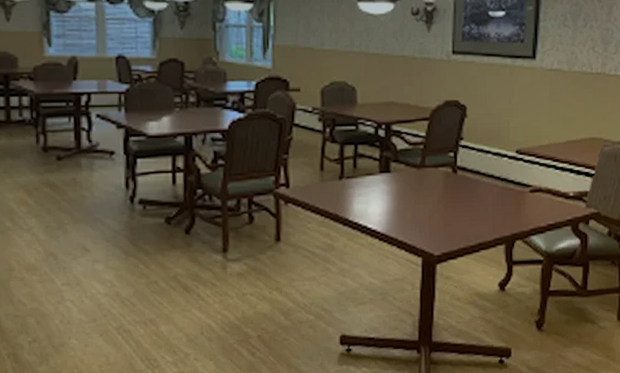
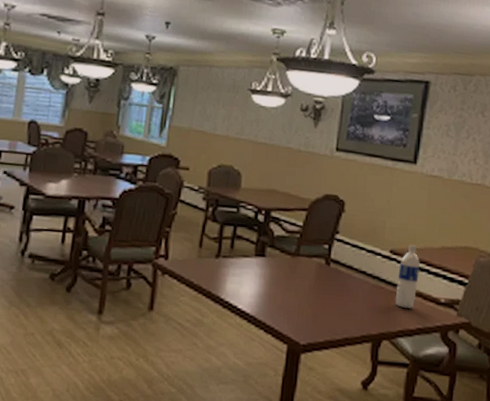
water bottle: none [525,142,548,207] -> present [395,245,421,309]

